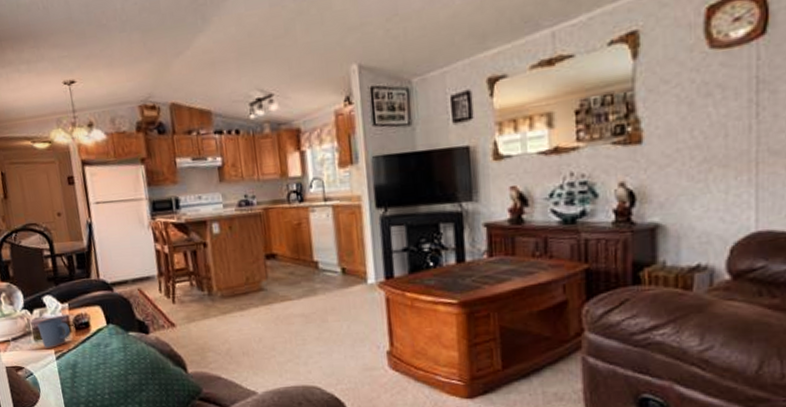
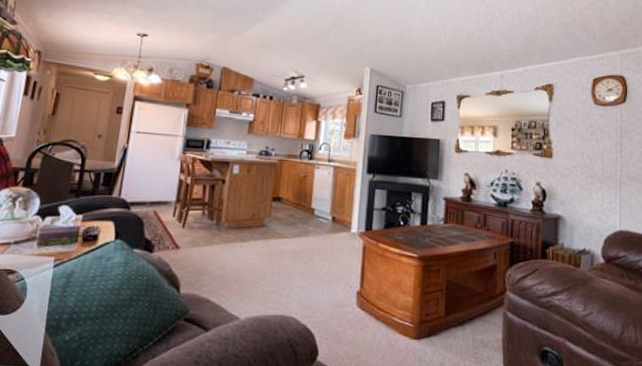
mug: present [37,316,71,348] -> none [44,226,78,256]

